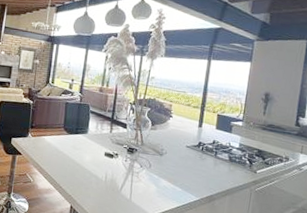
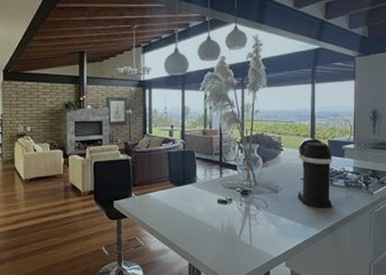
coffee maker: none [180,109,220,179] -> present [297,137,332,208]

